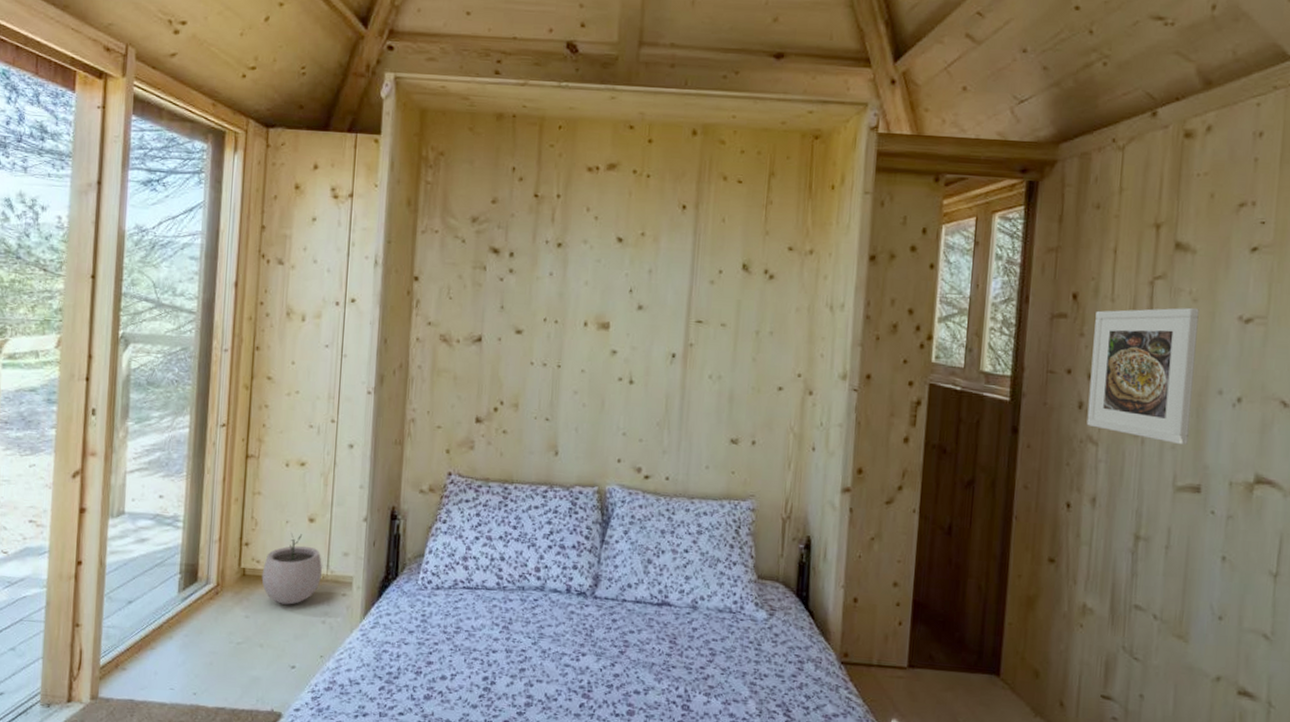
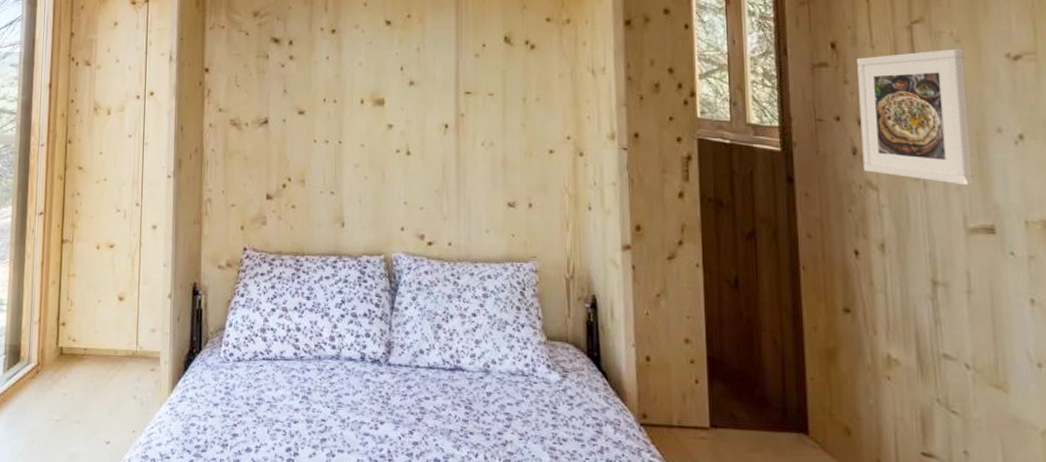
plant pot: present [261,533,322,605] -> none [77,312,132,381]

